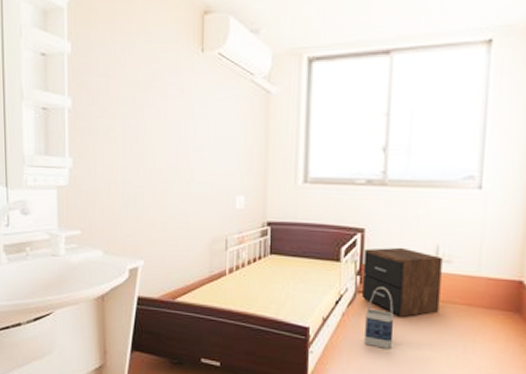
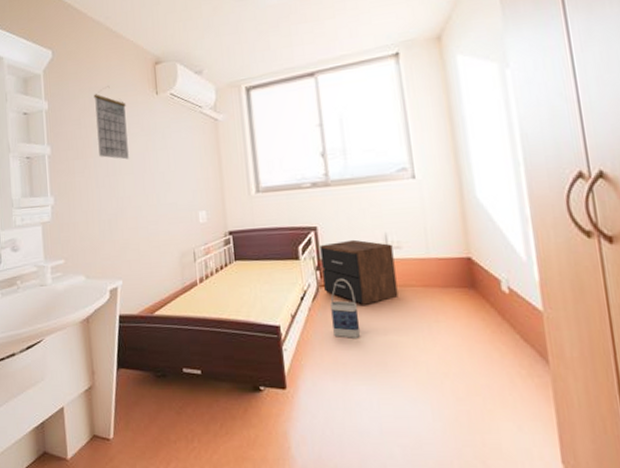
calendar: none [127,33,165,126] -> present [93,86,129,160]

